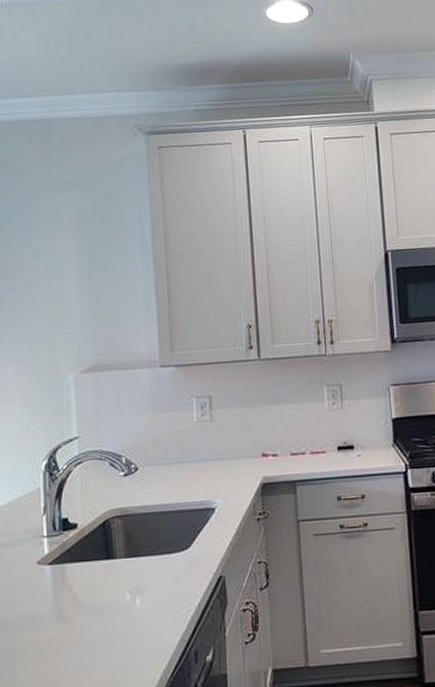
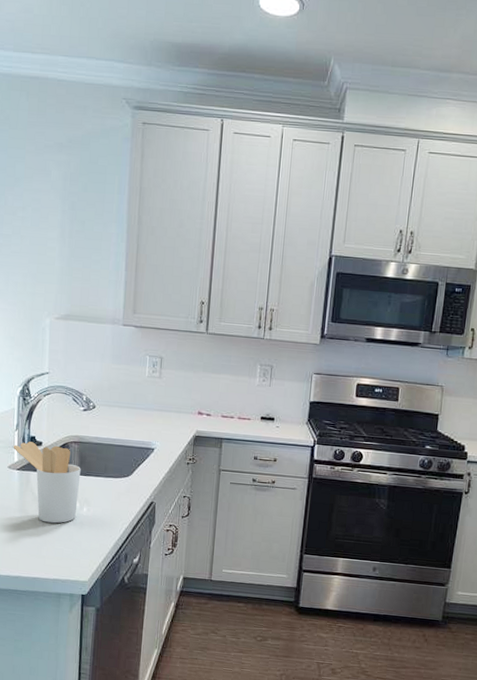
utensil holder: none [41,525,129,627] -> present [13,441,81,524]

